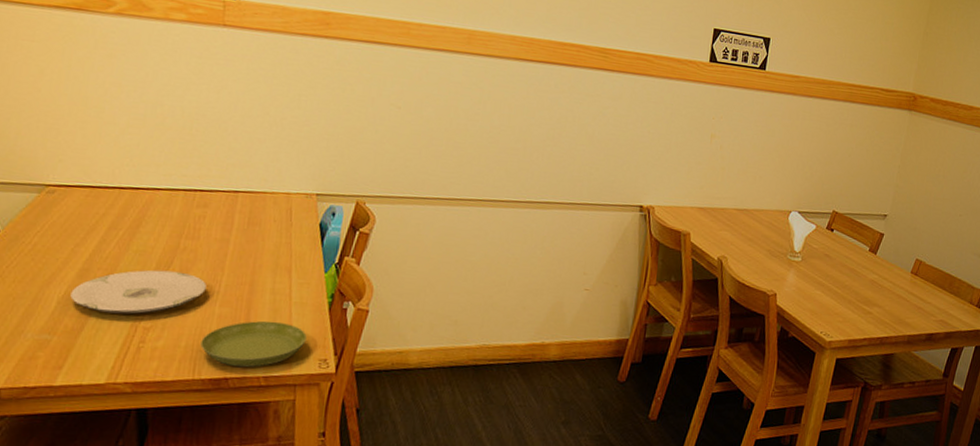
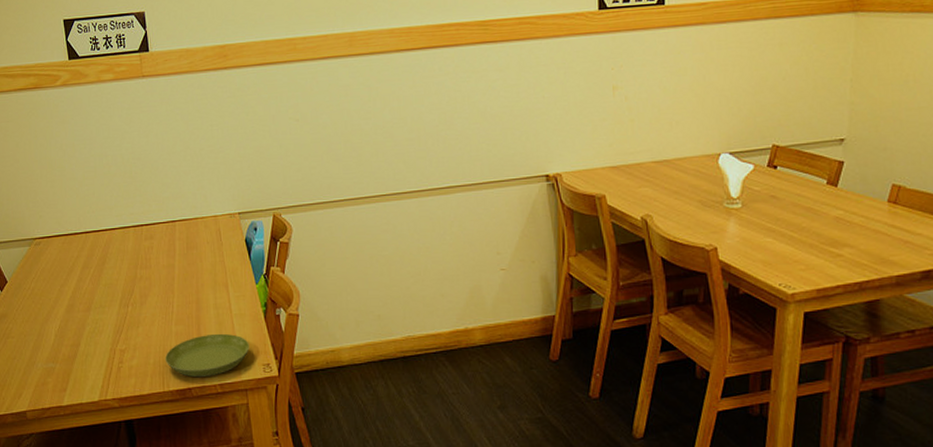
plate: present [70,269,207,314] -> none [63,298,162,340]

